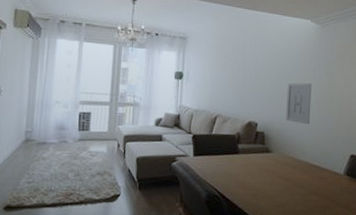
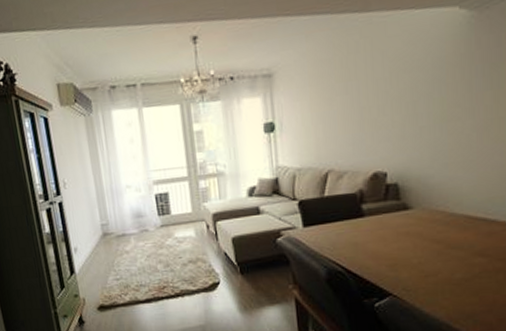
wall art: present [286,83,312,125] -> none [427,102,468,164]

